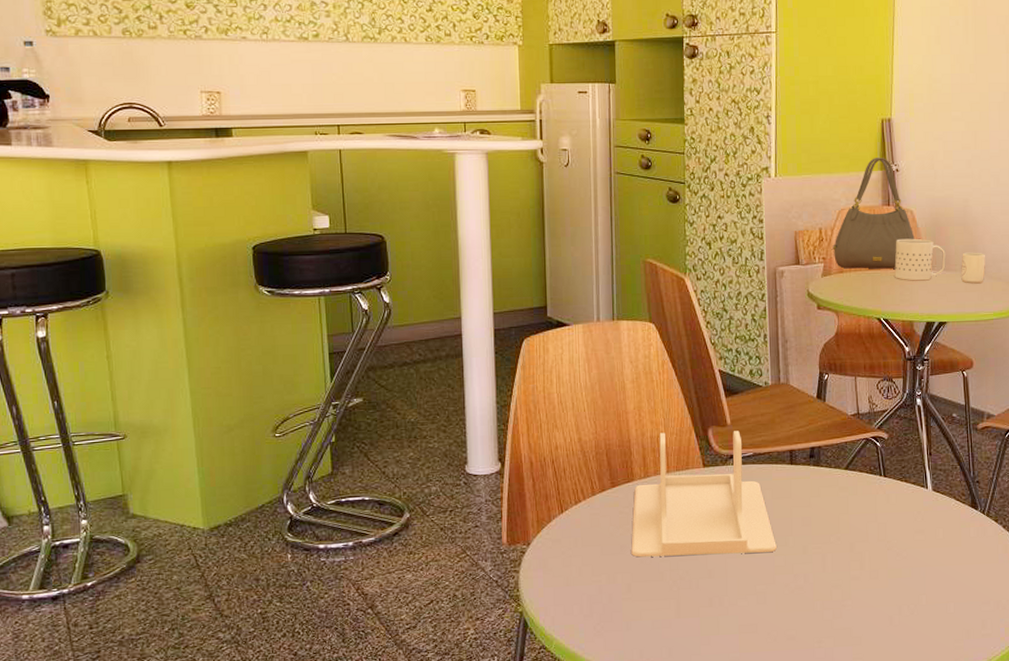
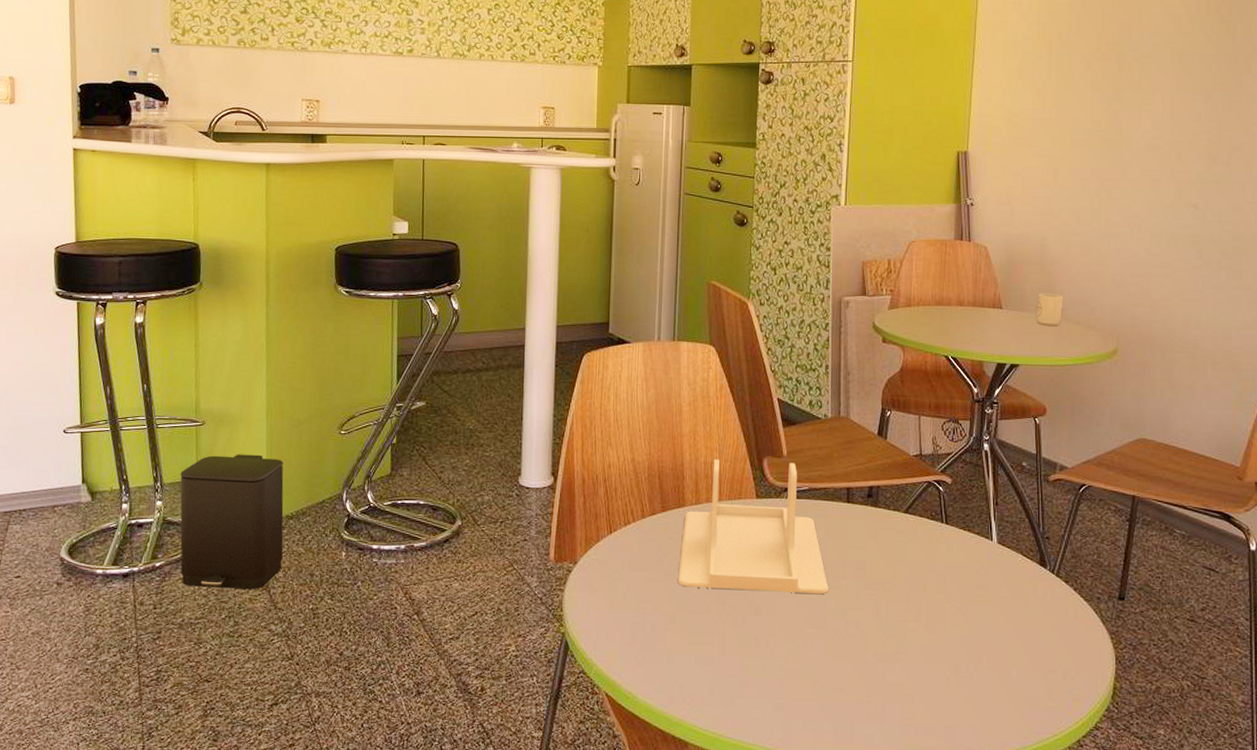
pedal bin: none [105,464,225,603] -> present [180,454,284,589]
handbag: present [832,158,915,269] -> none [901,191,988,305]
mug: present [894,238,946,281] -> none [965,275,1020,320]

